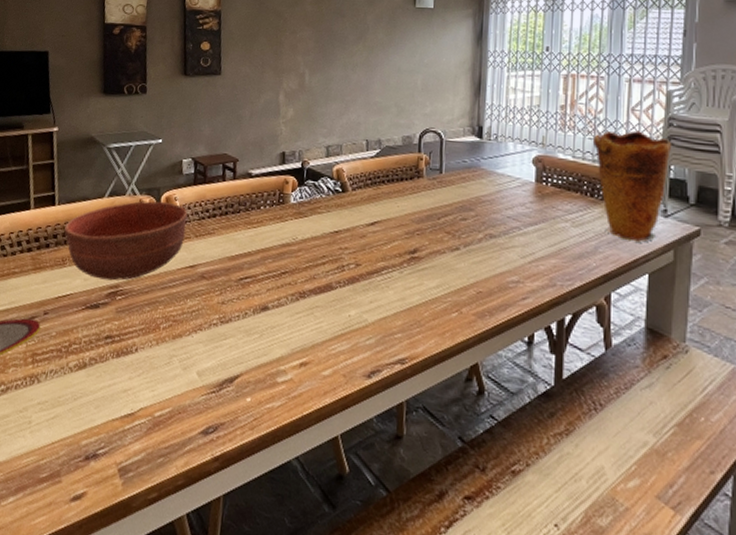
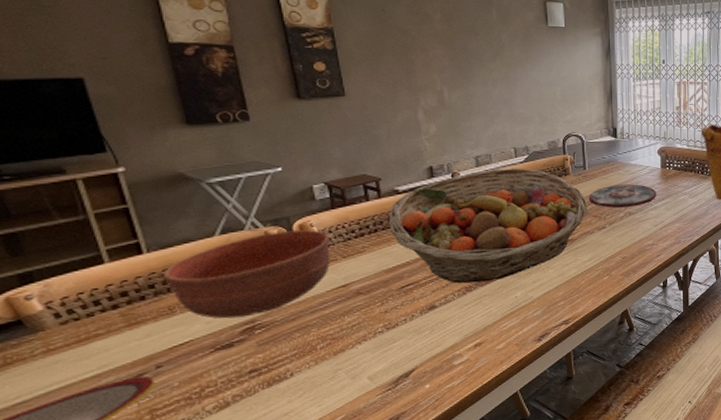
fruit basket: none [238,161,441,291] -> present [389,168,588,284]
plate: none [442,196,527,228] -> present [588,184,656,209]

